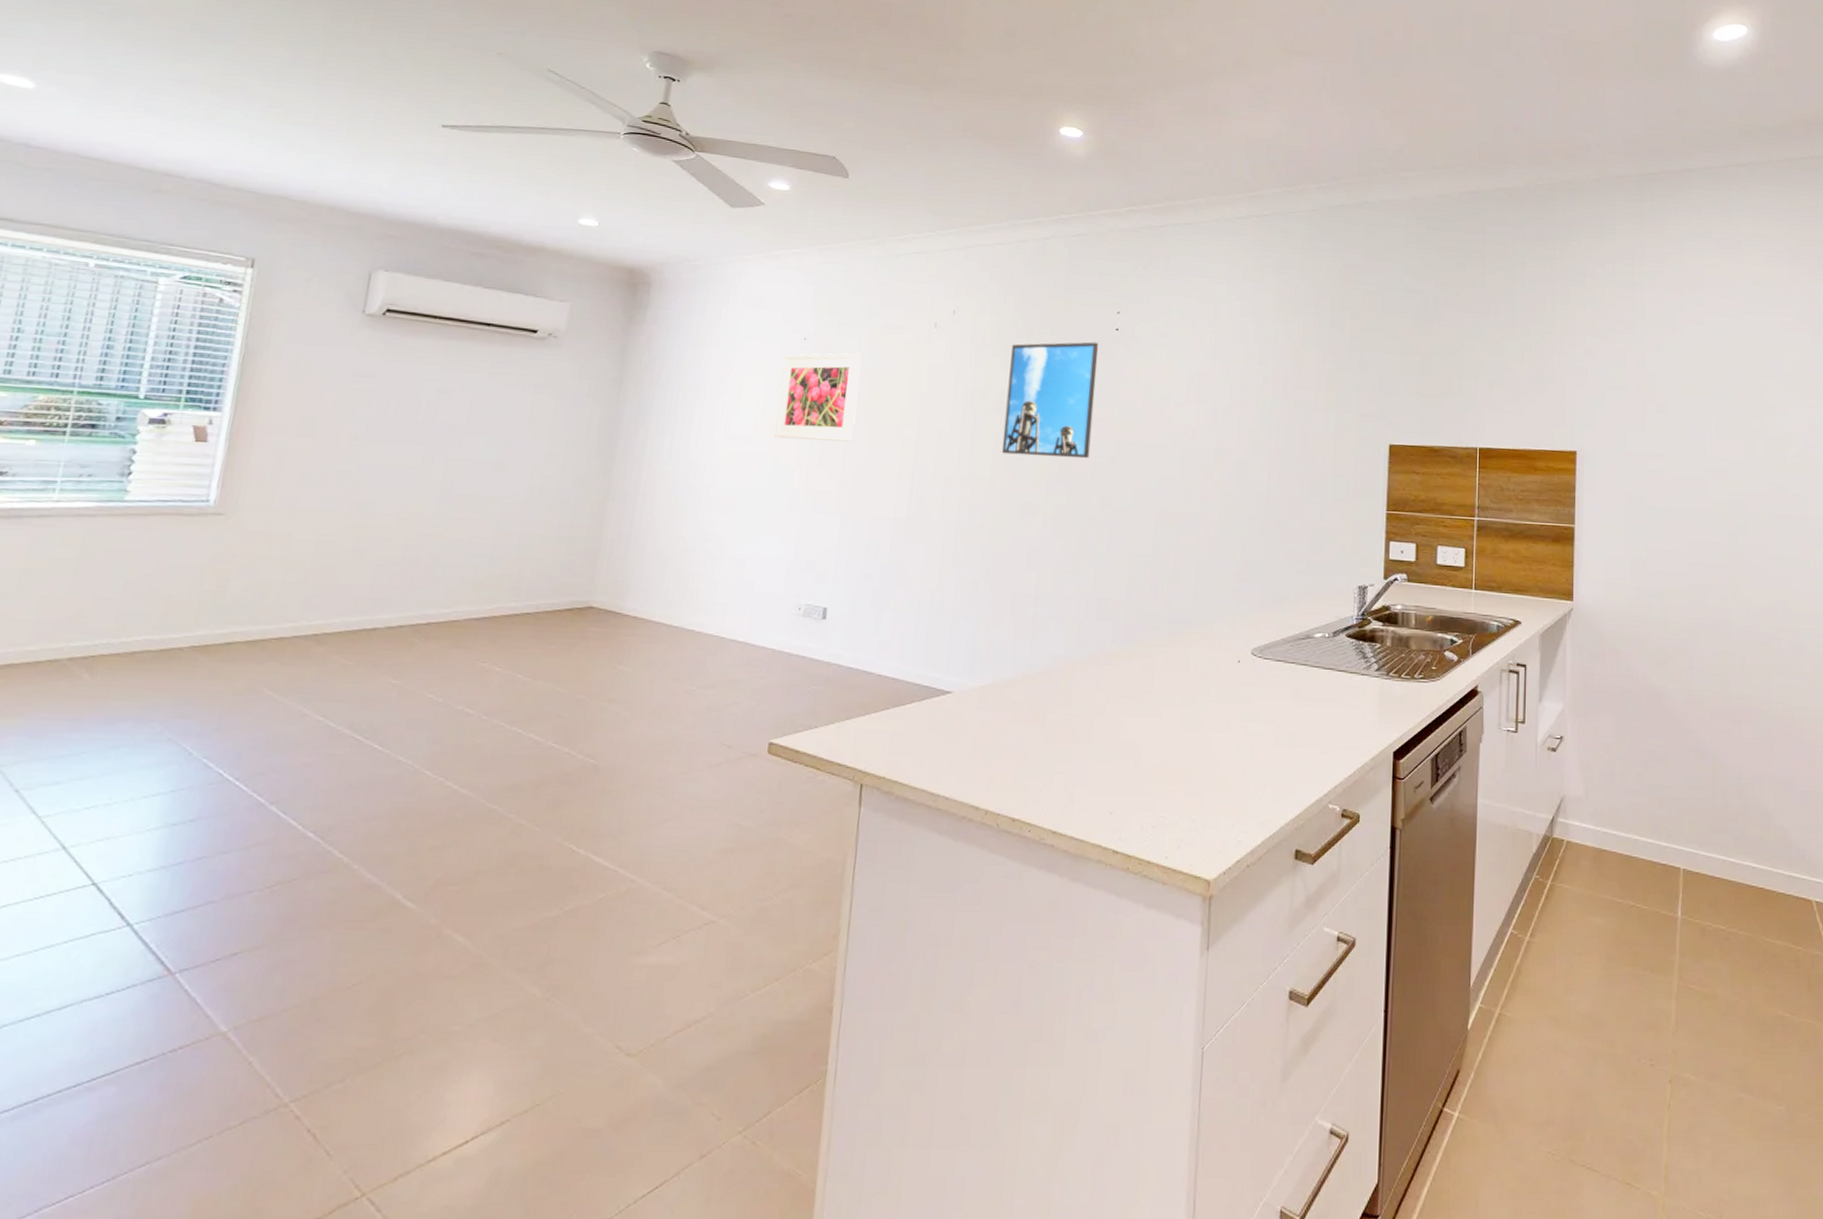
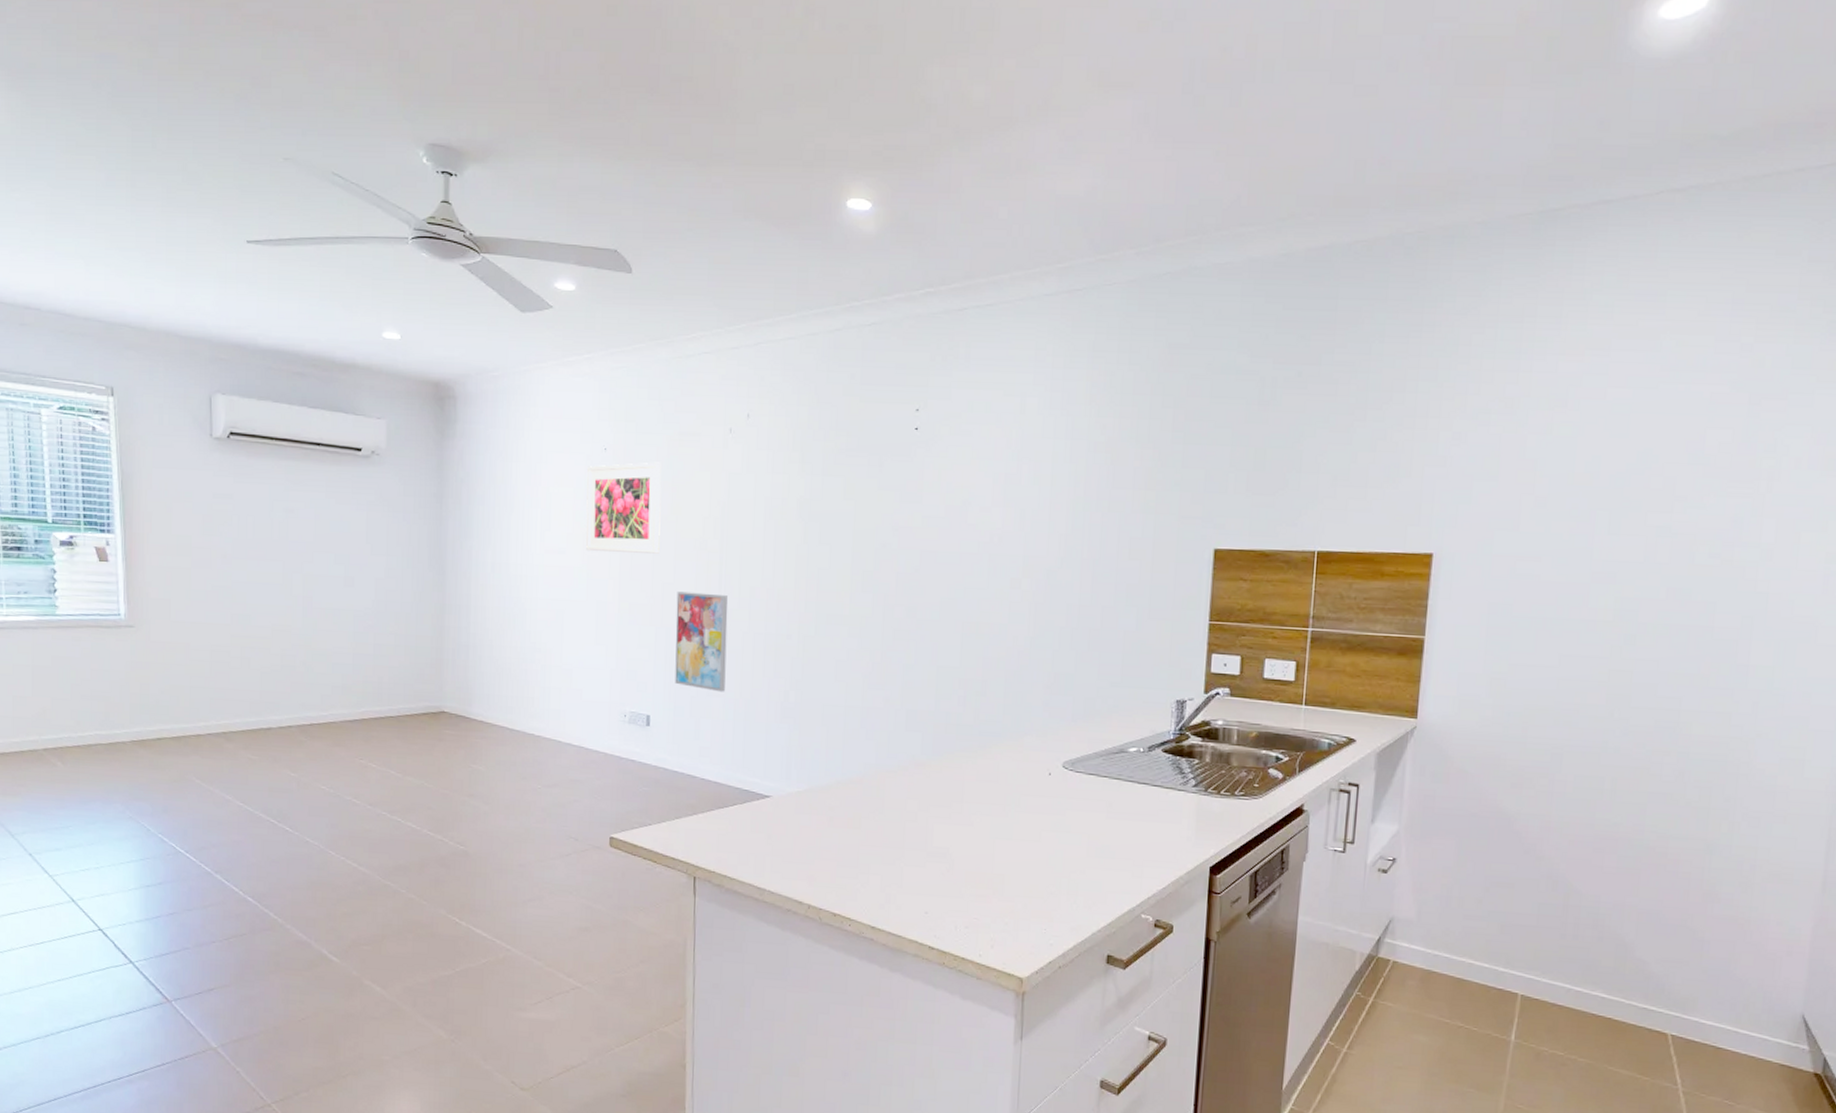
wall art: none [857,480,921,583] -> present [675,591,728,692]
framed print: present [1001,342,1099,459] -> none [804,443,898,569]

